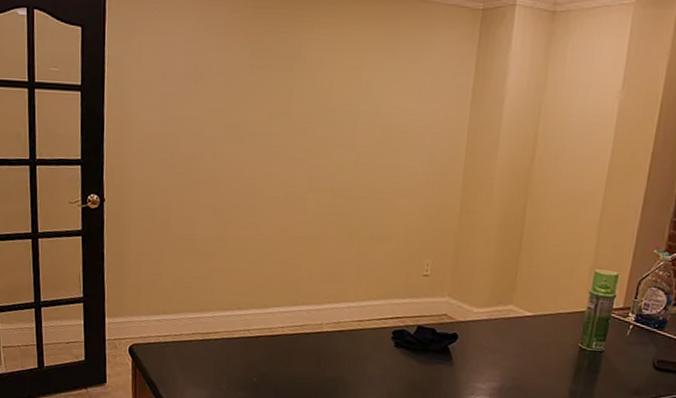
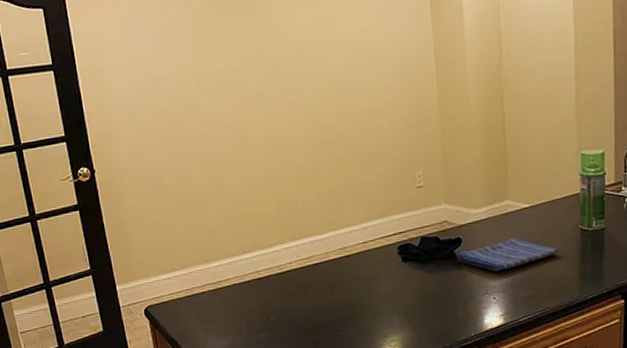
dish towel: none [449,343,555,374] -> present [456,237,560,272]

